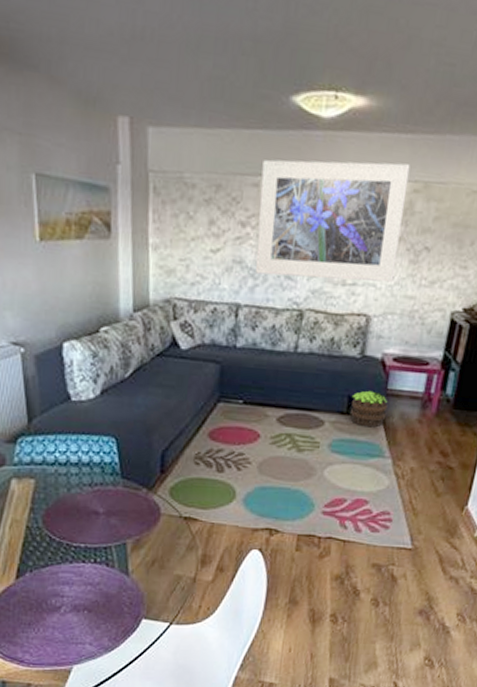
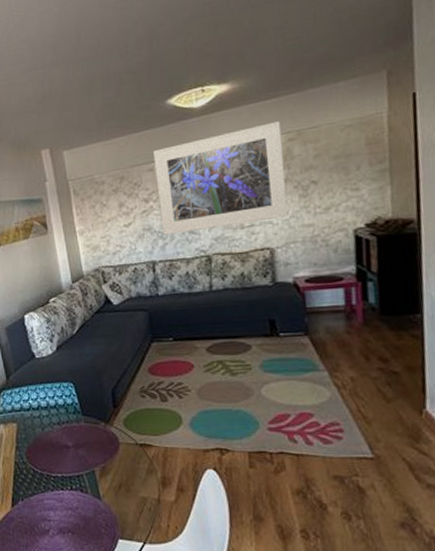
potted plant: present [351,390,388,428] -> none [273,311,312,345]

